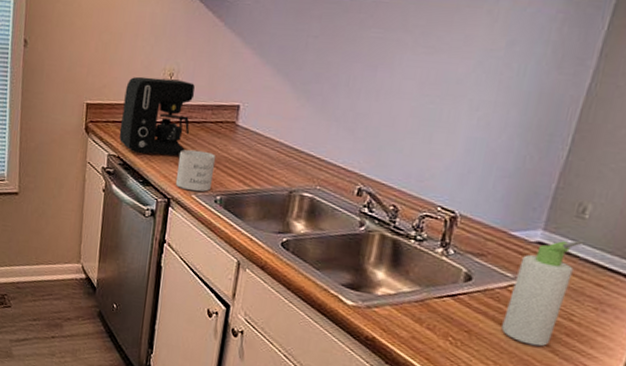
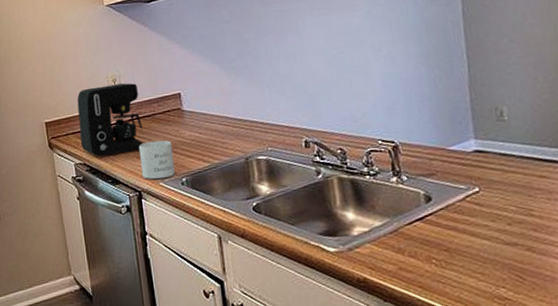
bottle: present [501,240,585,347] -> none [467,140,523,249]

